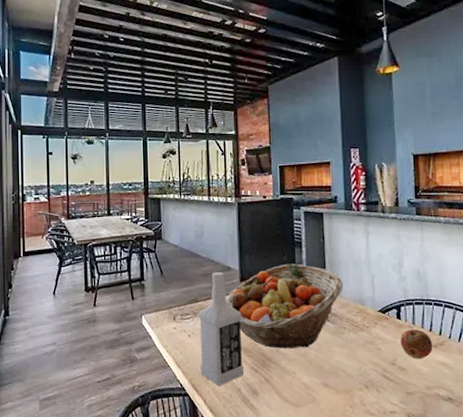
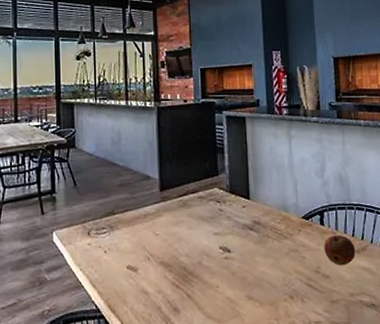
vodka: present [198,271,243,385] -> none [115,181,164,305]
fruit basket: present [225,263,344,349] -> none [144,170,267,261]

